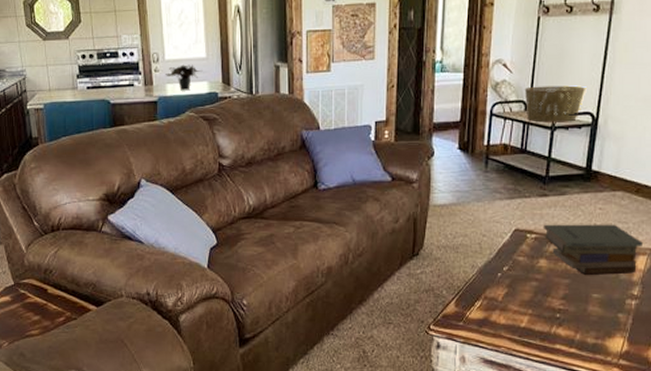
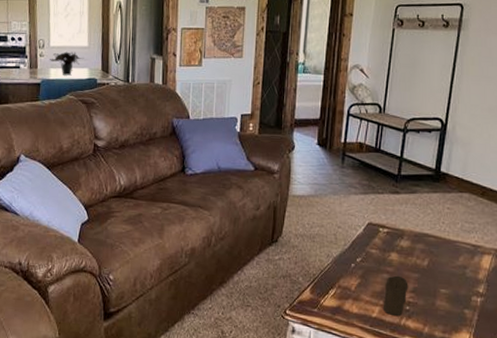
basket: present [524,85,585,123] -> none [379,91,435,126]
candle: none [532,282,559,325] -> present [383,275,409,317]
books: present [543,224,642,275] -> none [394,220,488,272]

